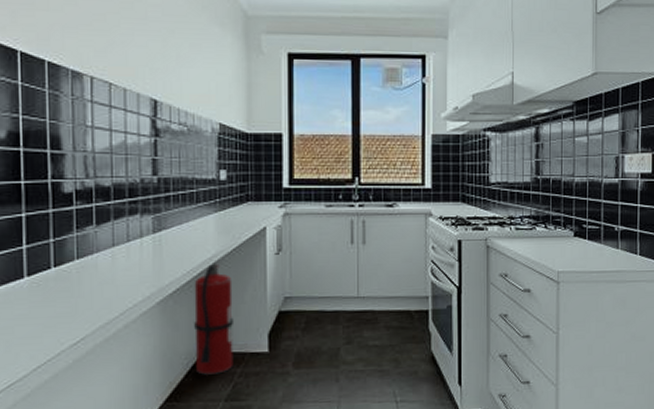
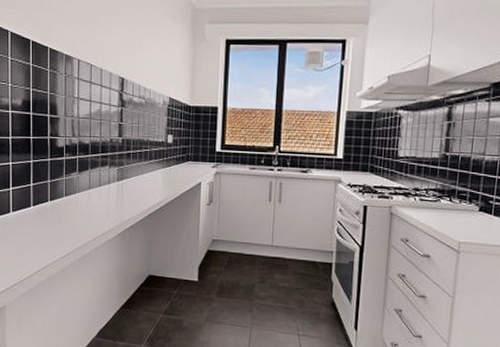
fire extinguisher: present [194,259,235,375] -> none [144,205,174,293]

